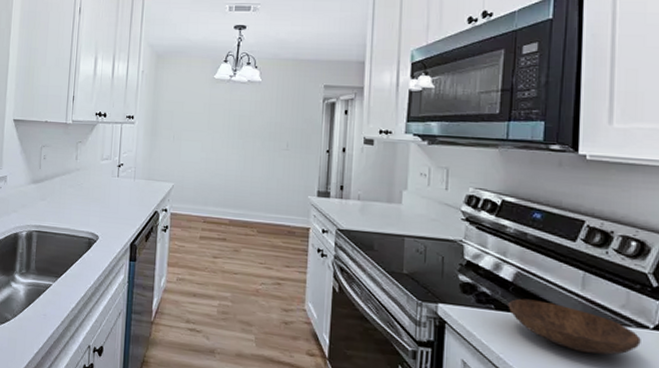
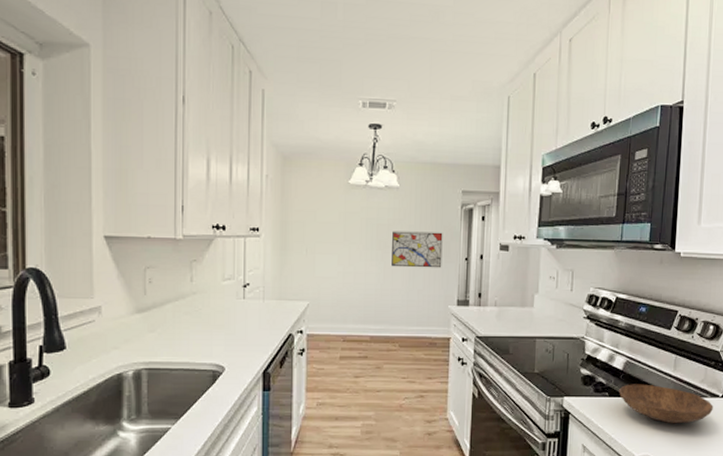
wall art: none [252,122,304,159] -> present [392,231,443,268]

